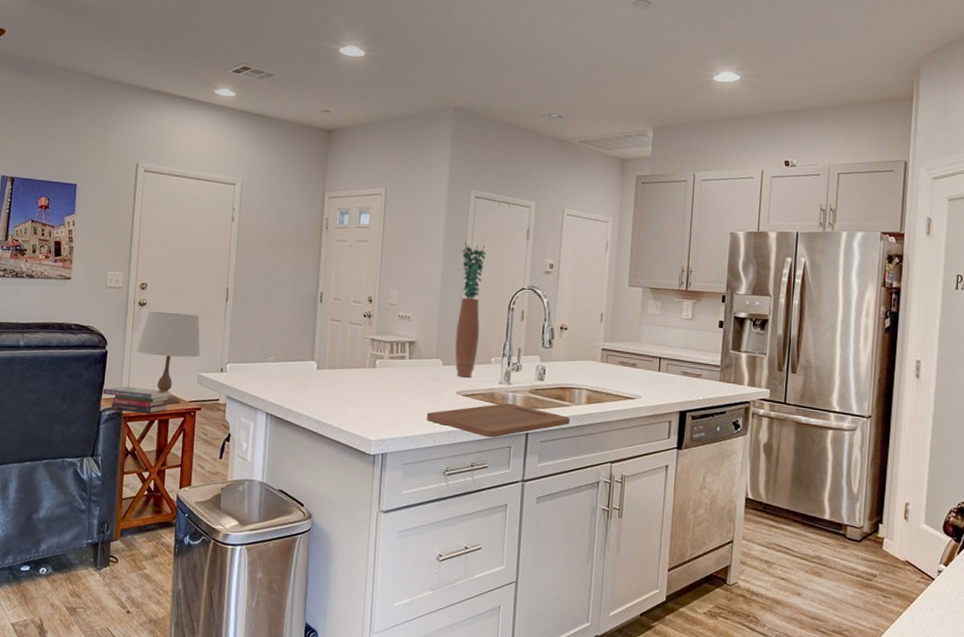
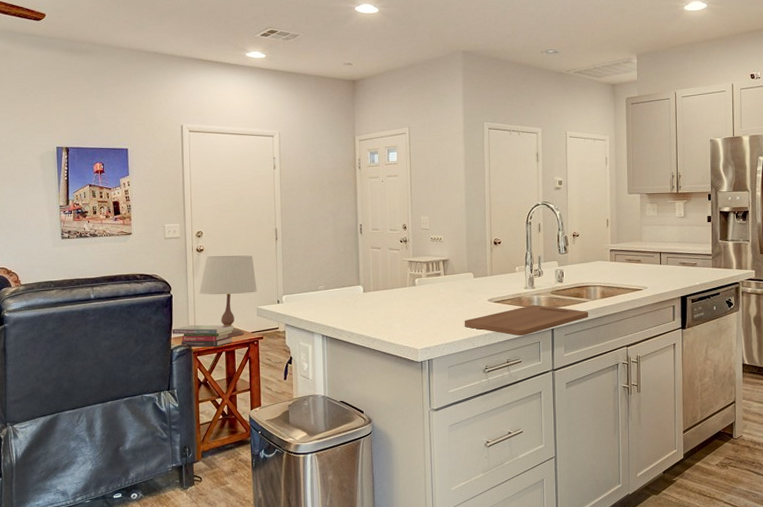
vase: present [455,241,486,378] -> none [481,168,504,286]

